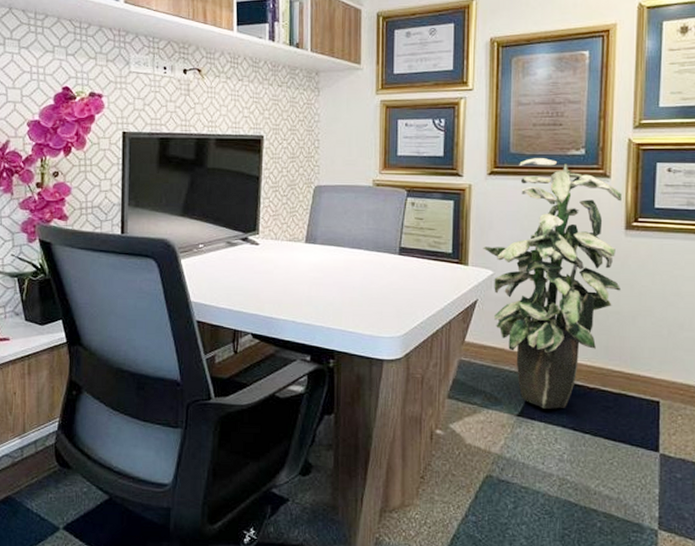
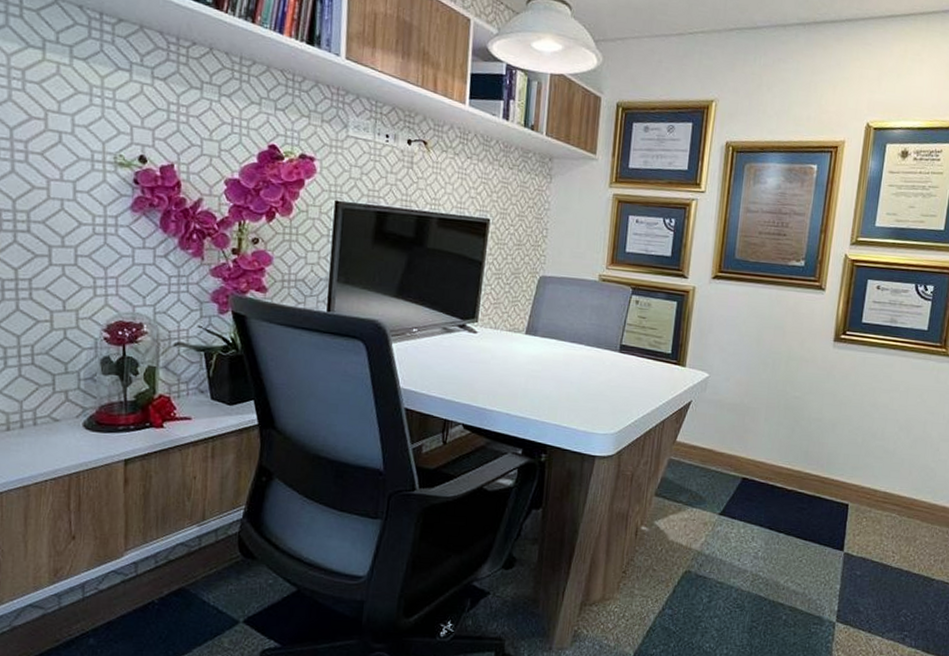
indoor plant: present [483,158,622,409] -> none [701,265,834,509]

